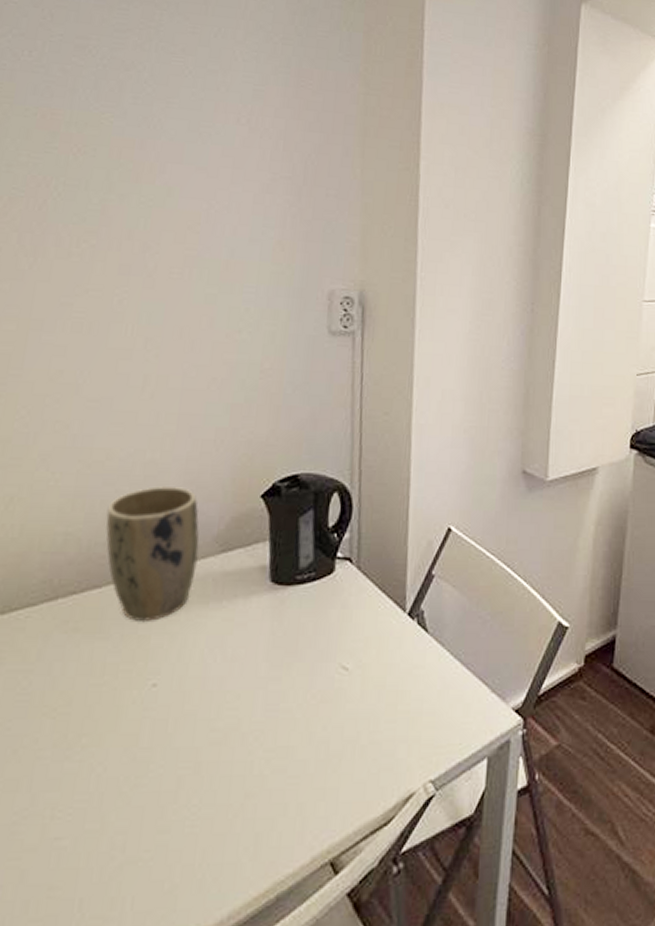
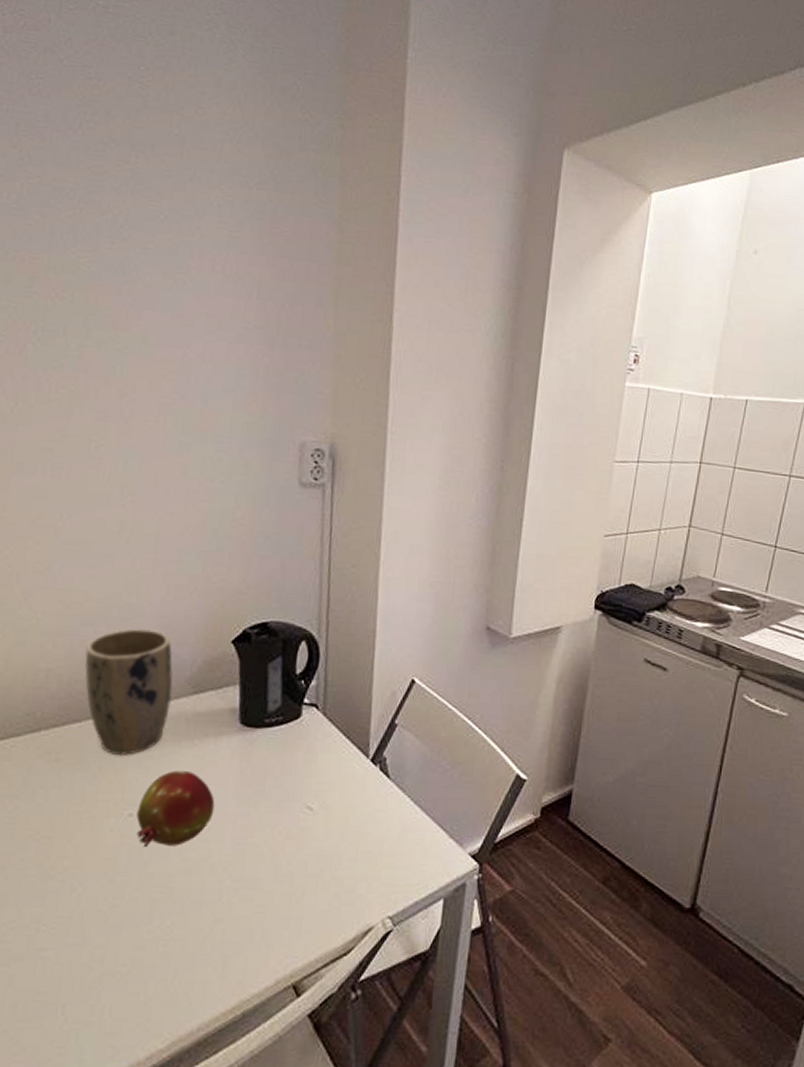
fruit: none [160,635,245,720] -> present [136,770,215,848]

